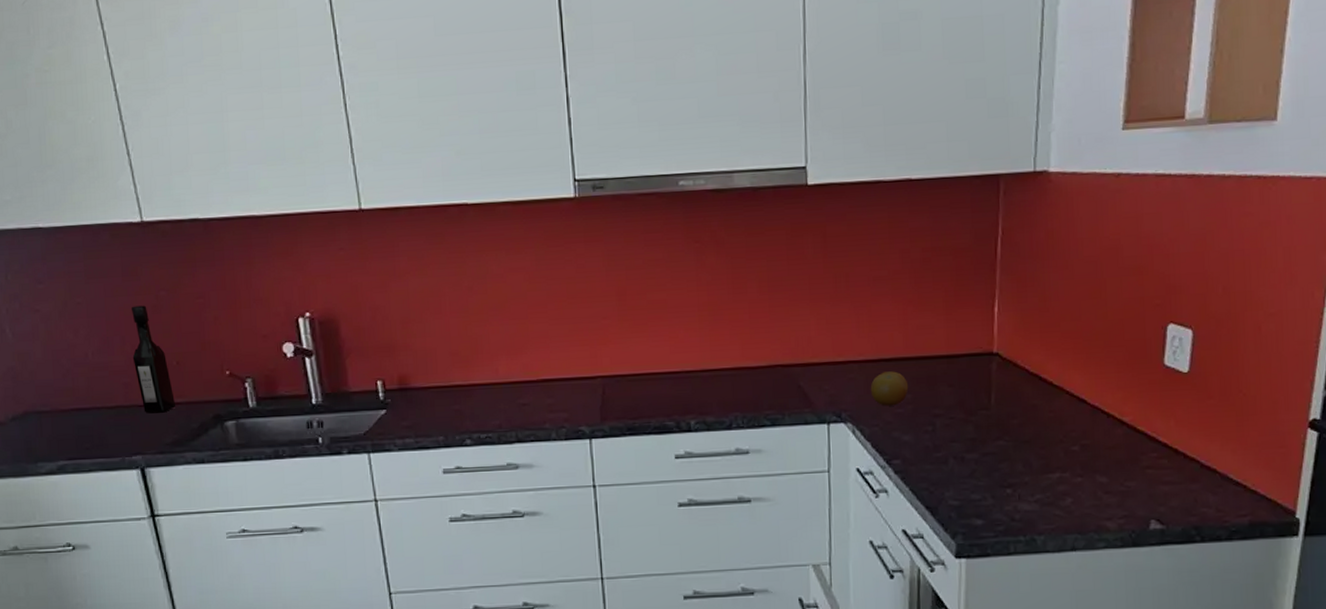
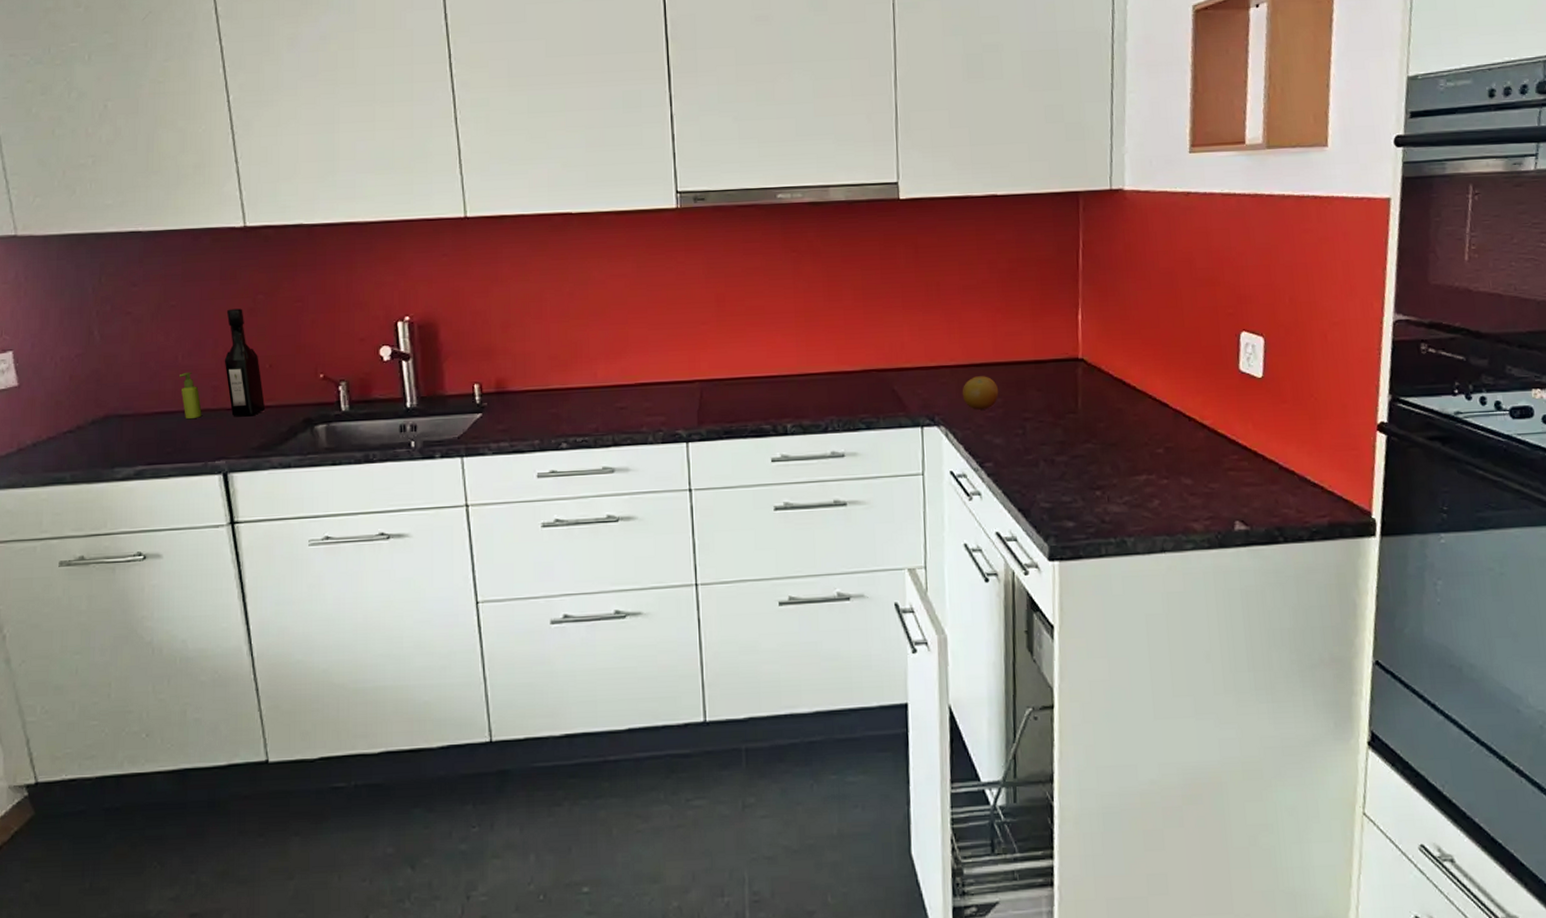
soap dispenser: none [90,369,116,416] -> present [178,371,202,420]

